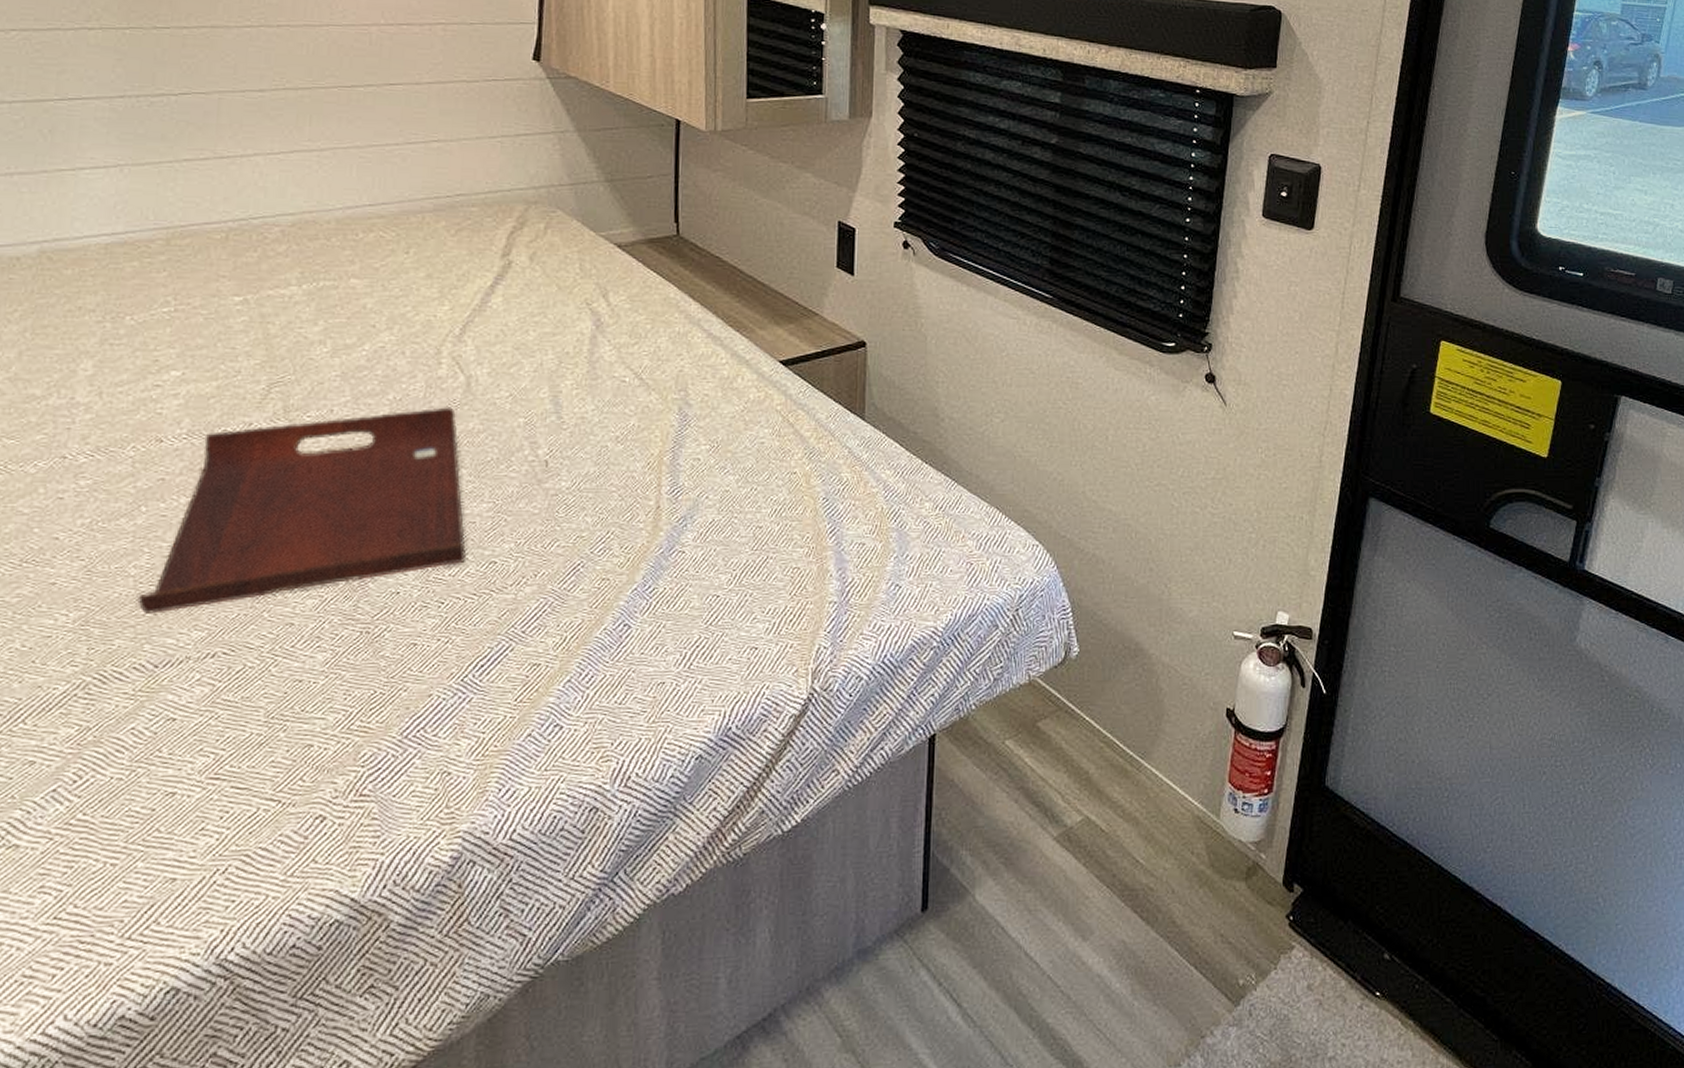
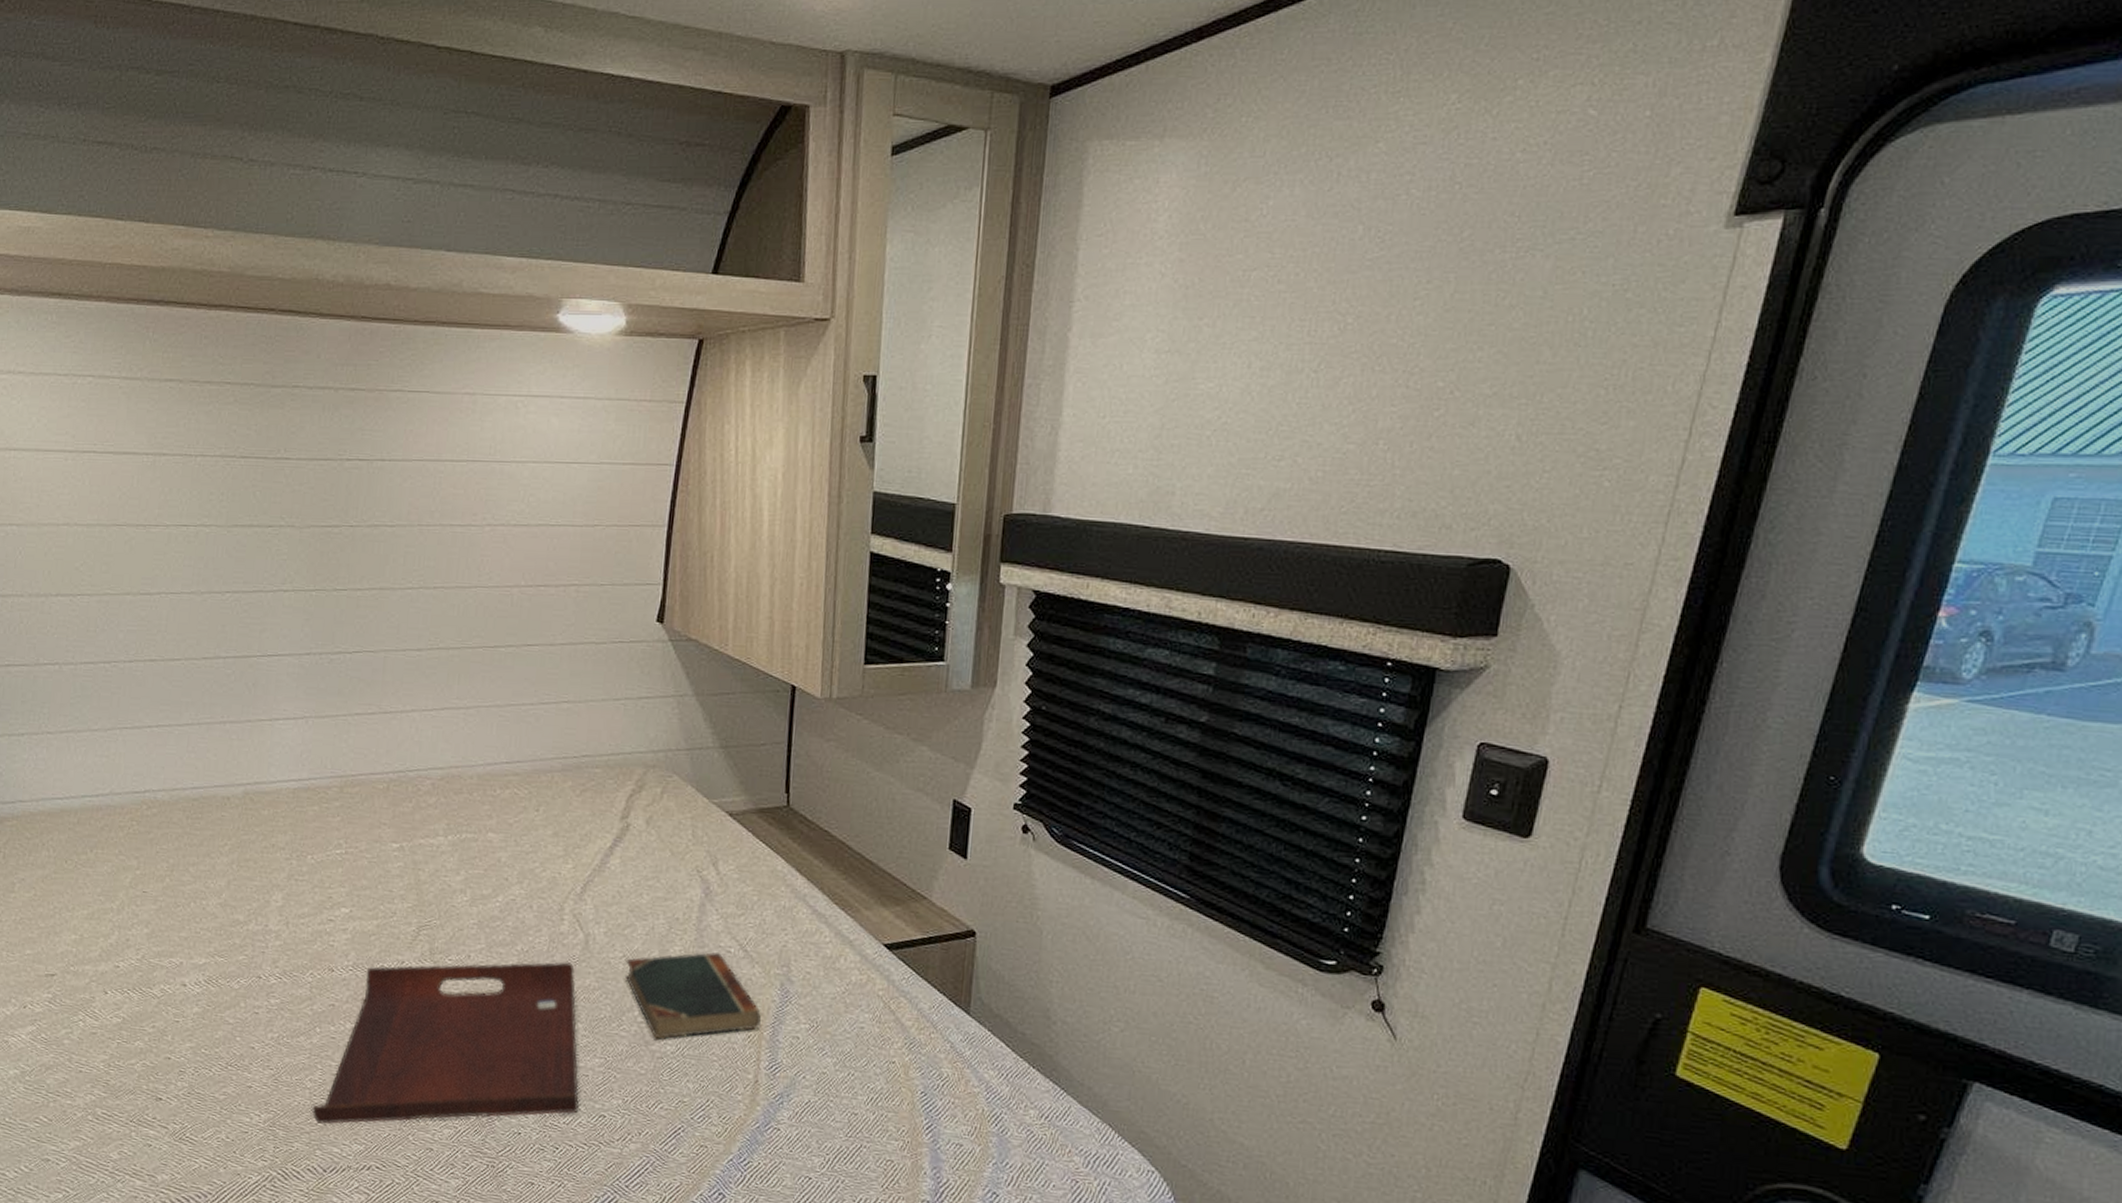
book: none [513,383,661,476] -> present [625,952,762,1039]

